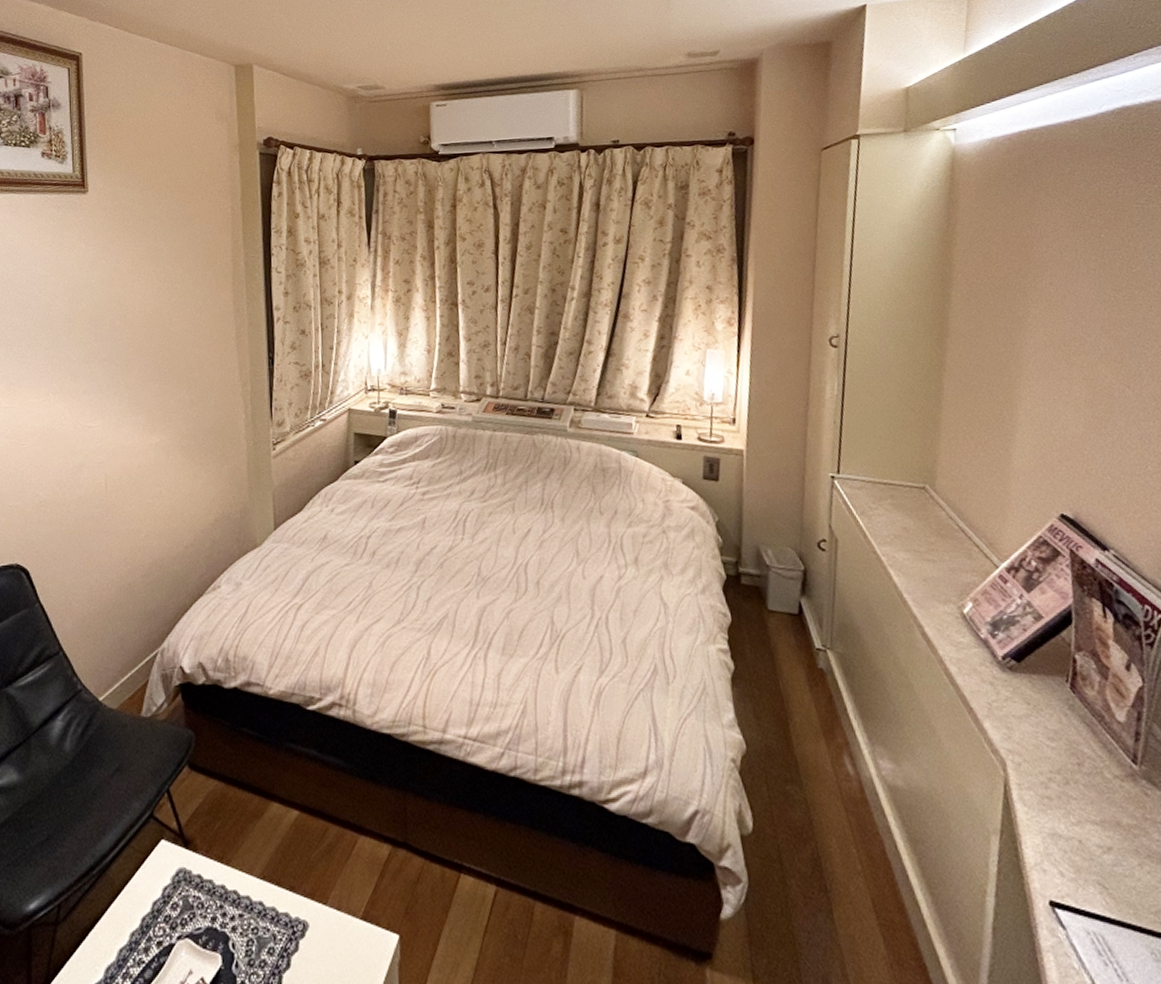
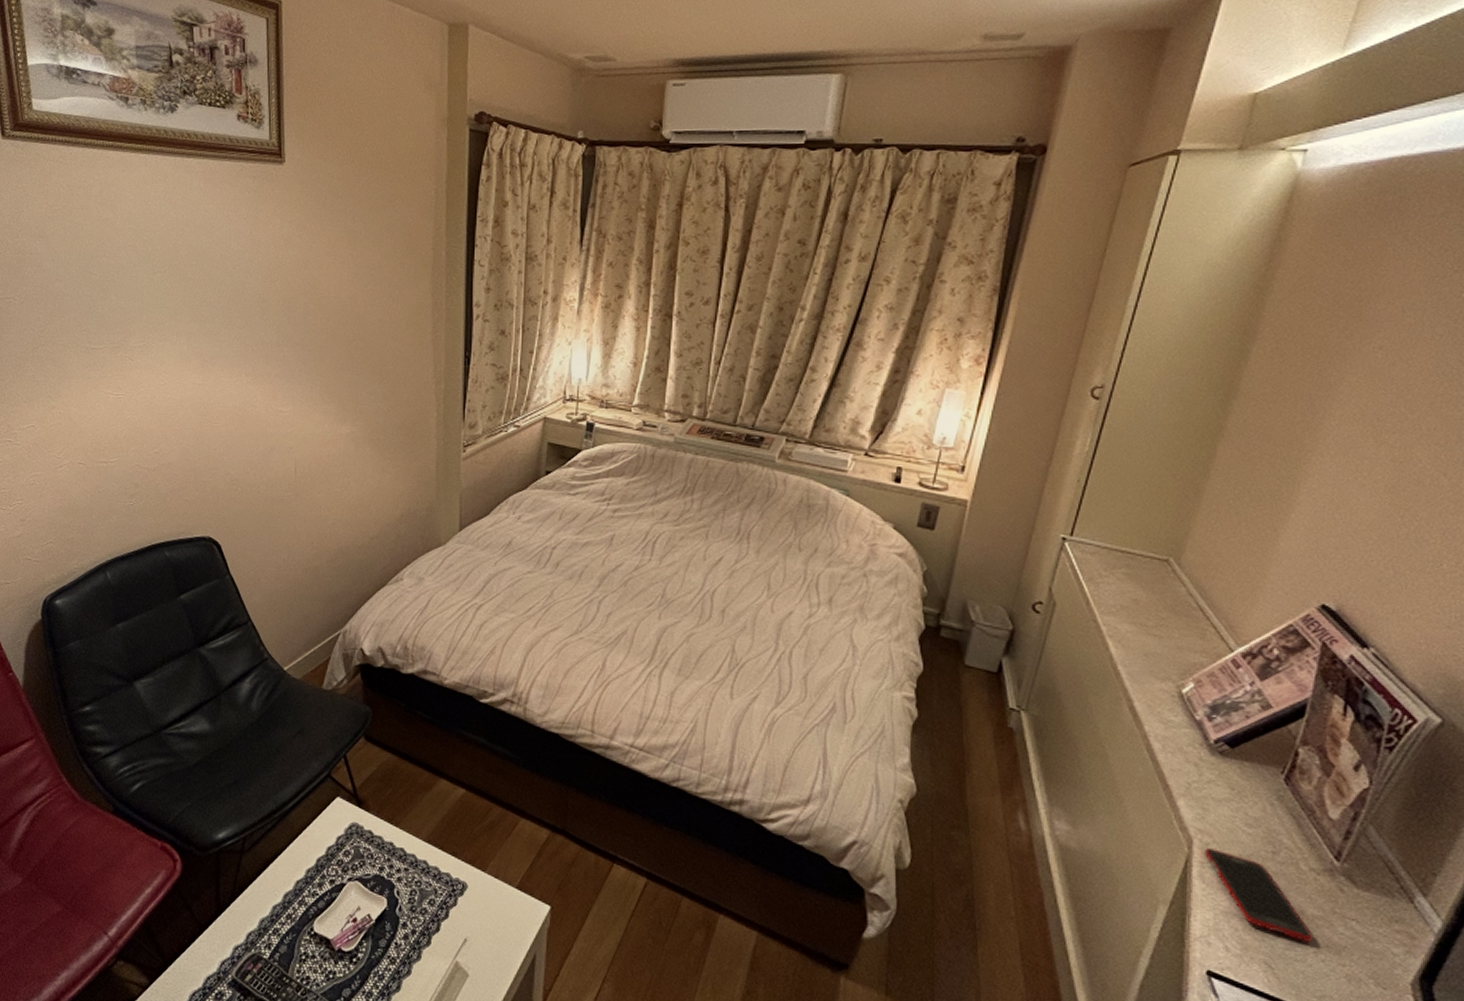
cell phone: none [1018,768,1135,855] -> present [1205,848,1314,942]

